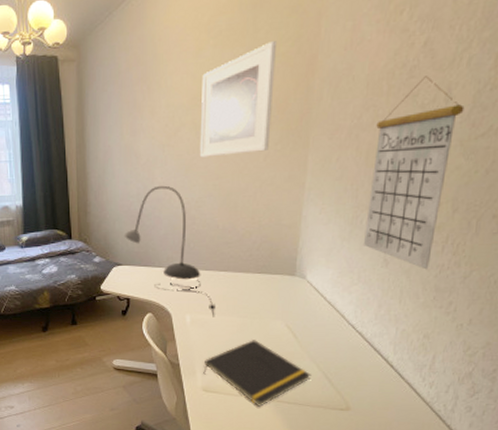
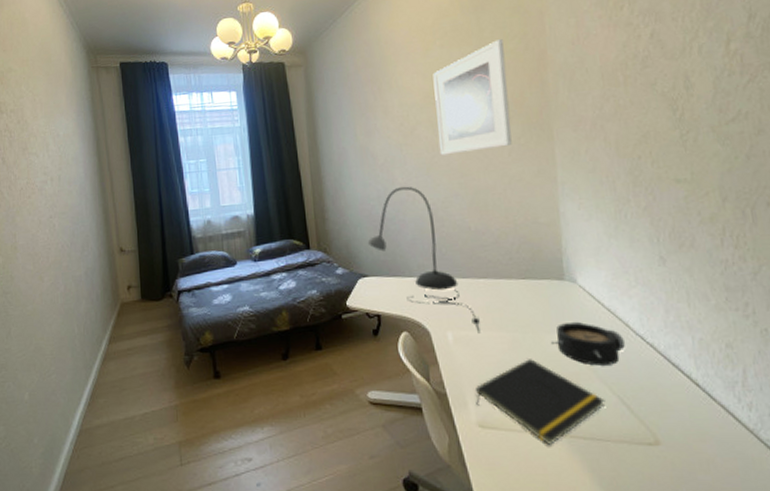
alarm clock: none [274,311,337,348] -> present [550,321,625,366]
calendar: present [362,76,465,270] -> none [620,65,712,267]

